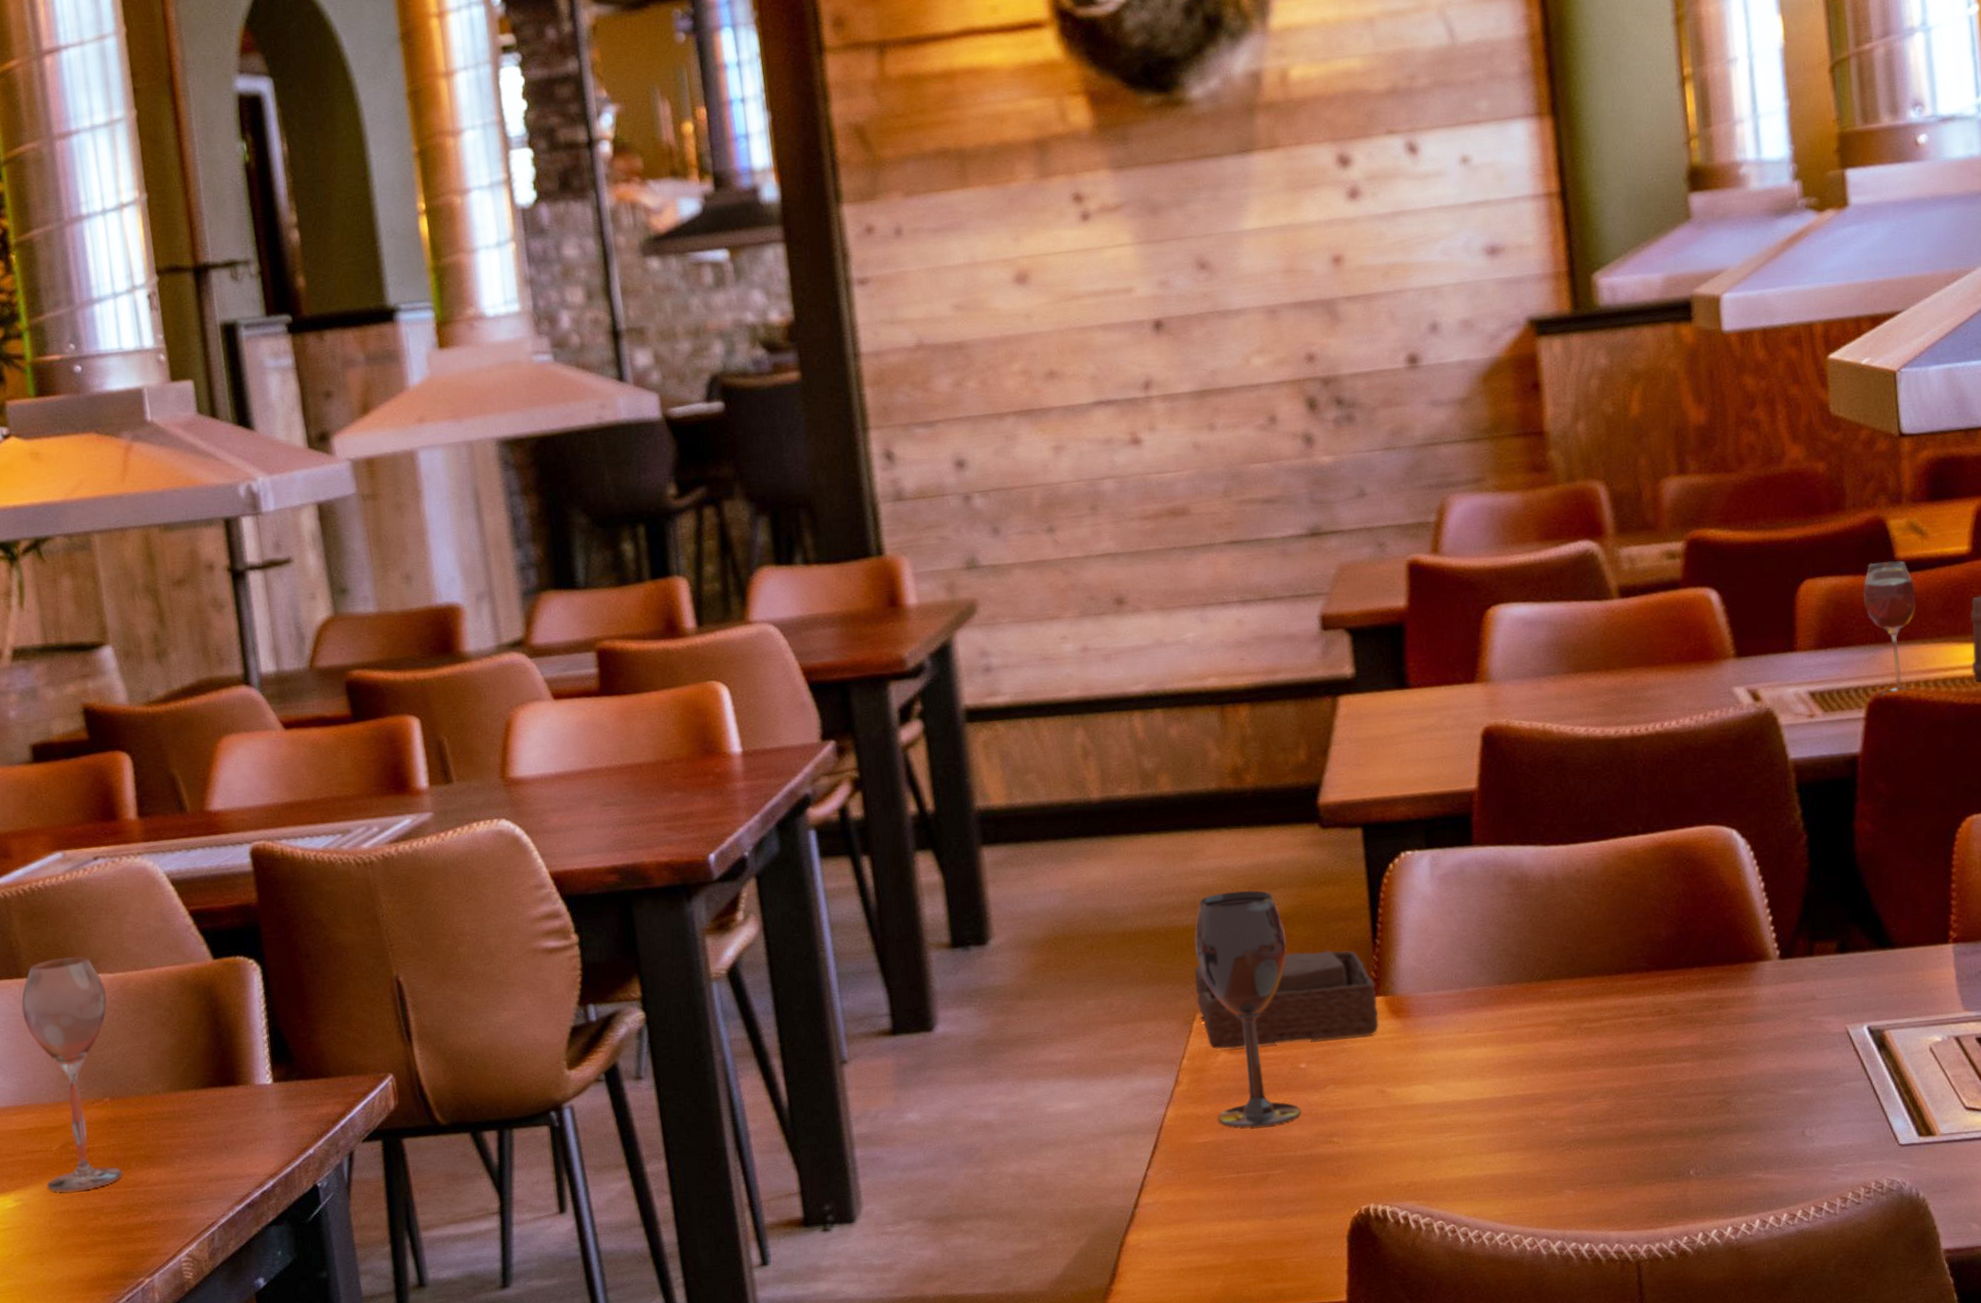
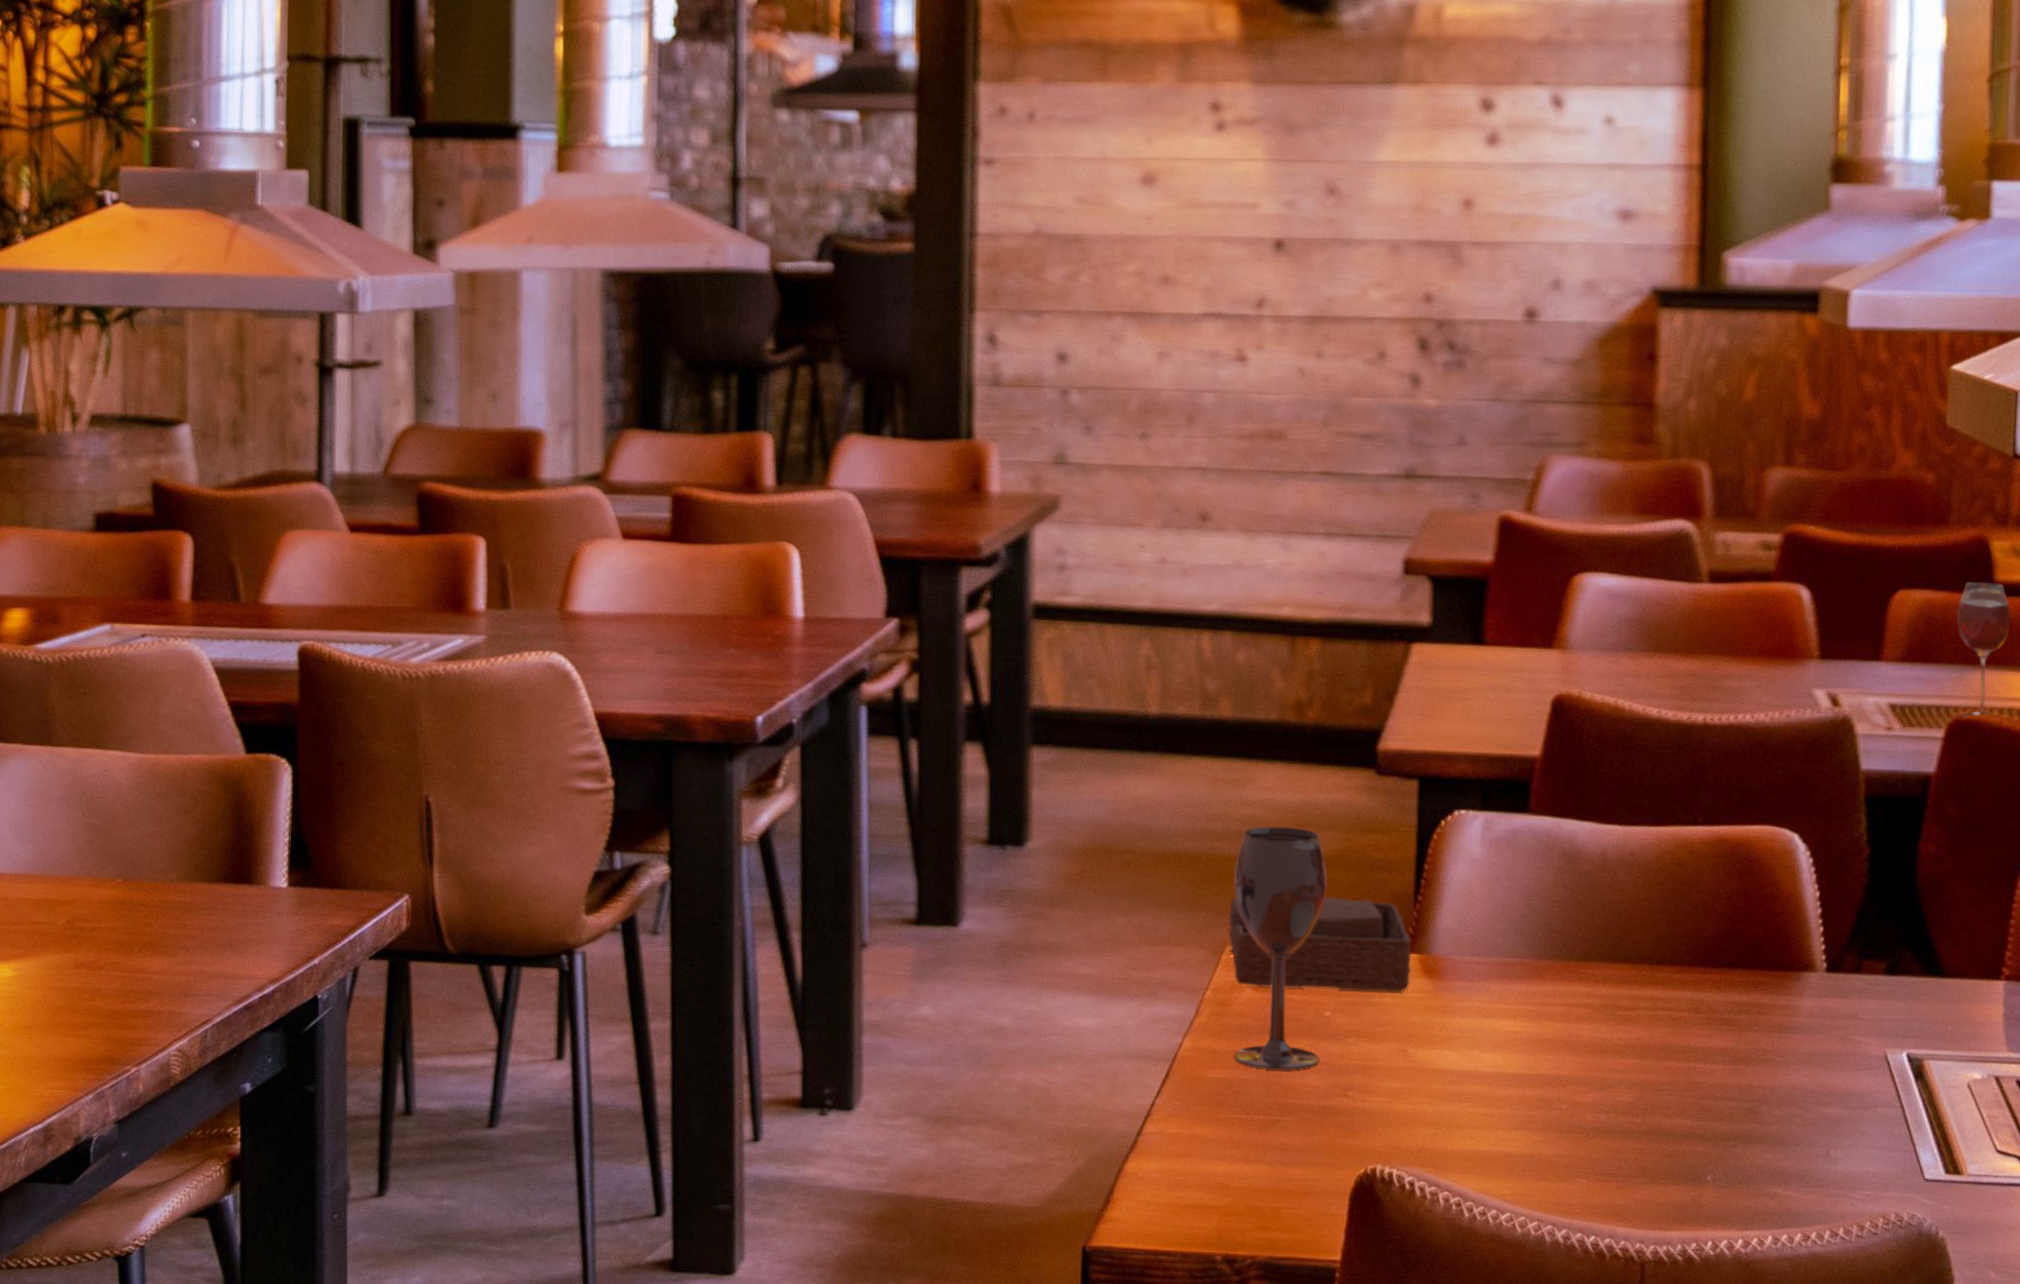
wineglass: present [21,956,122,1193] -> none [47,731,134,969]

